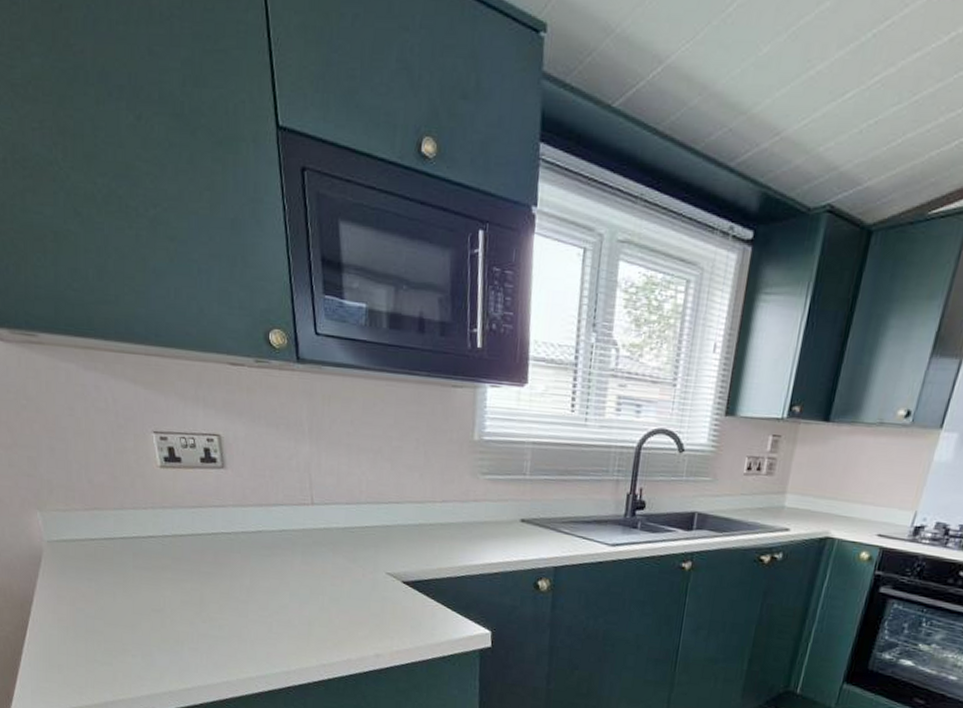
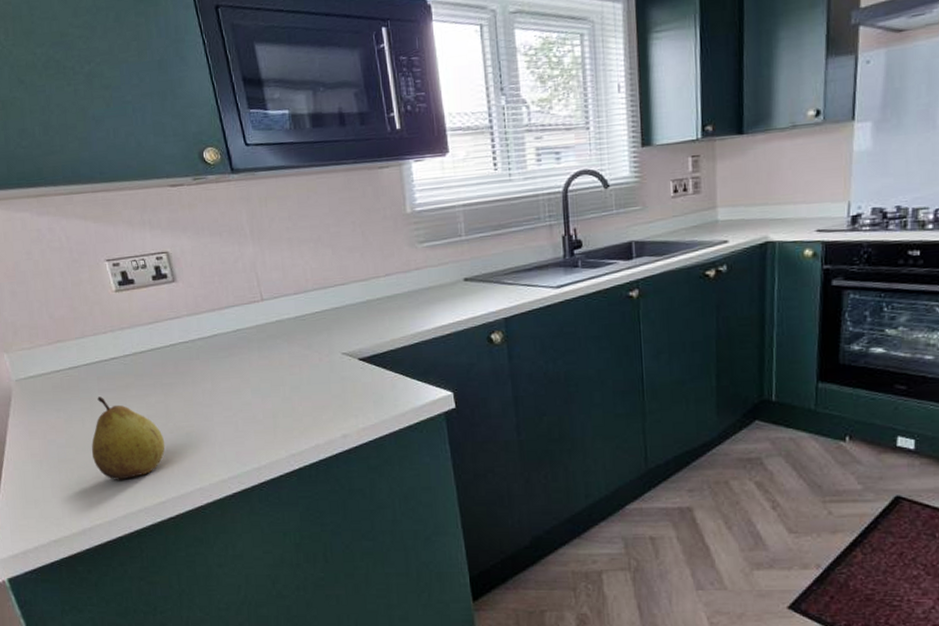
fruit: none [120,573,197,661] -> present [91,396,165,480]

